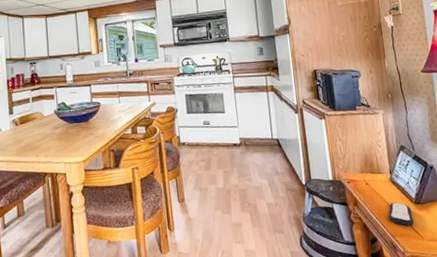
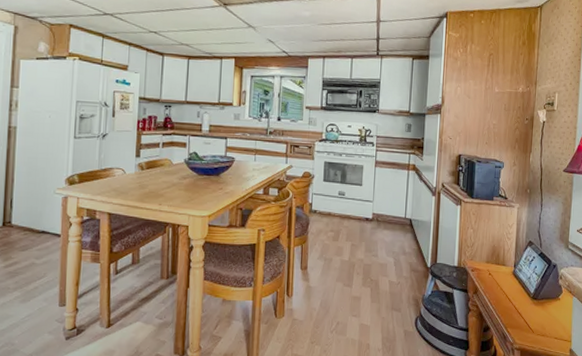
remote control: present [388,202,415,226] -> none [504,295,528,319]

